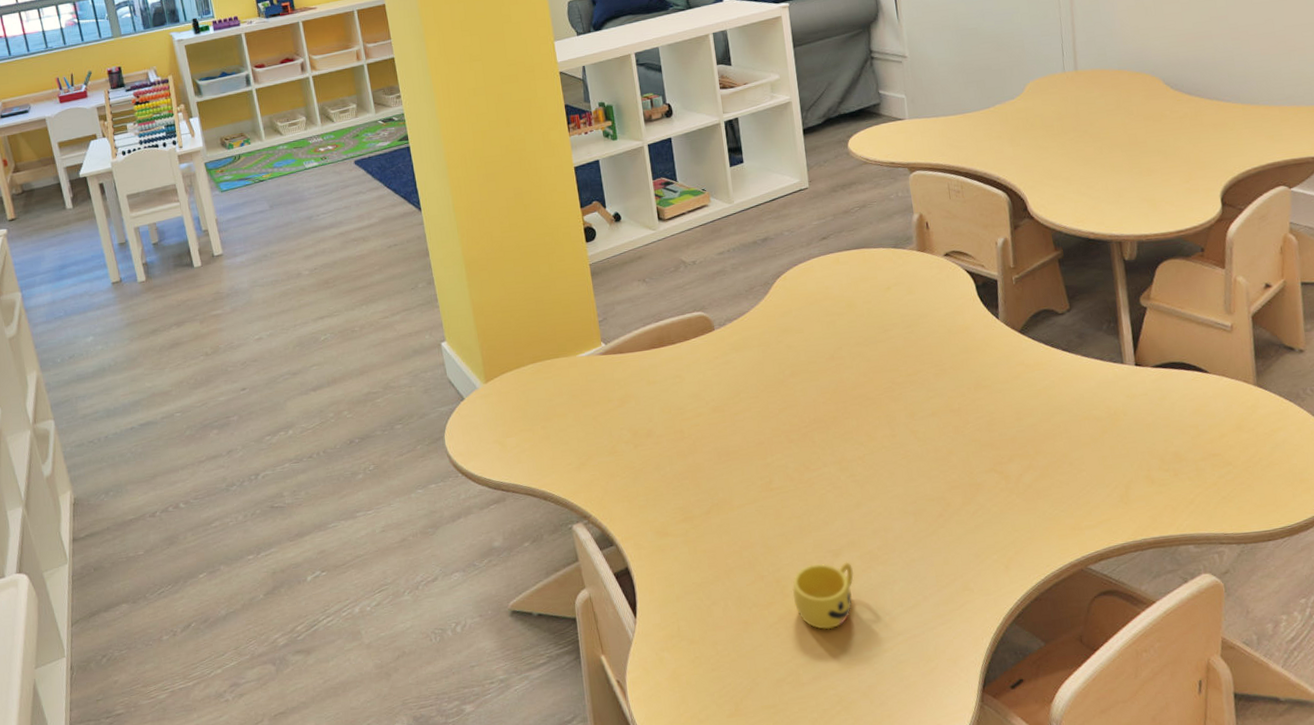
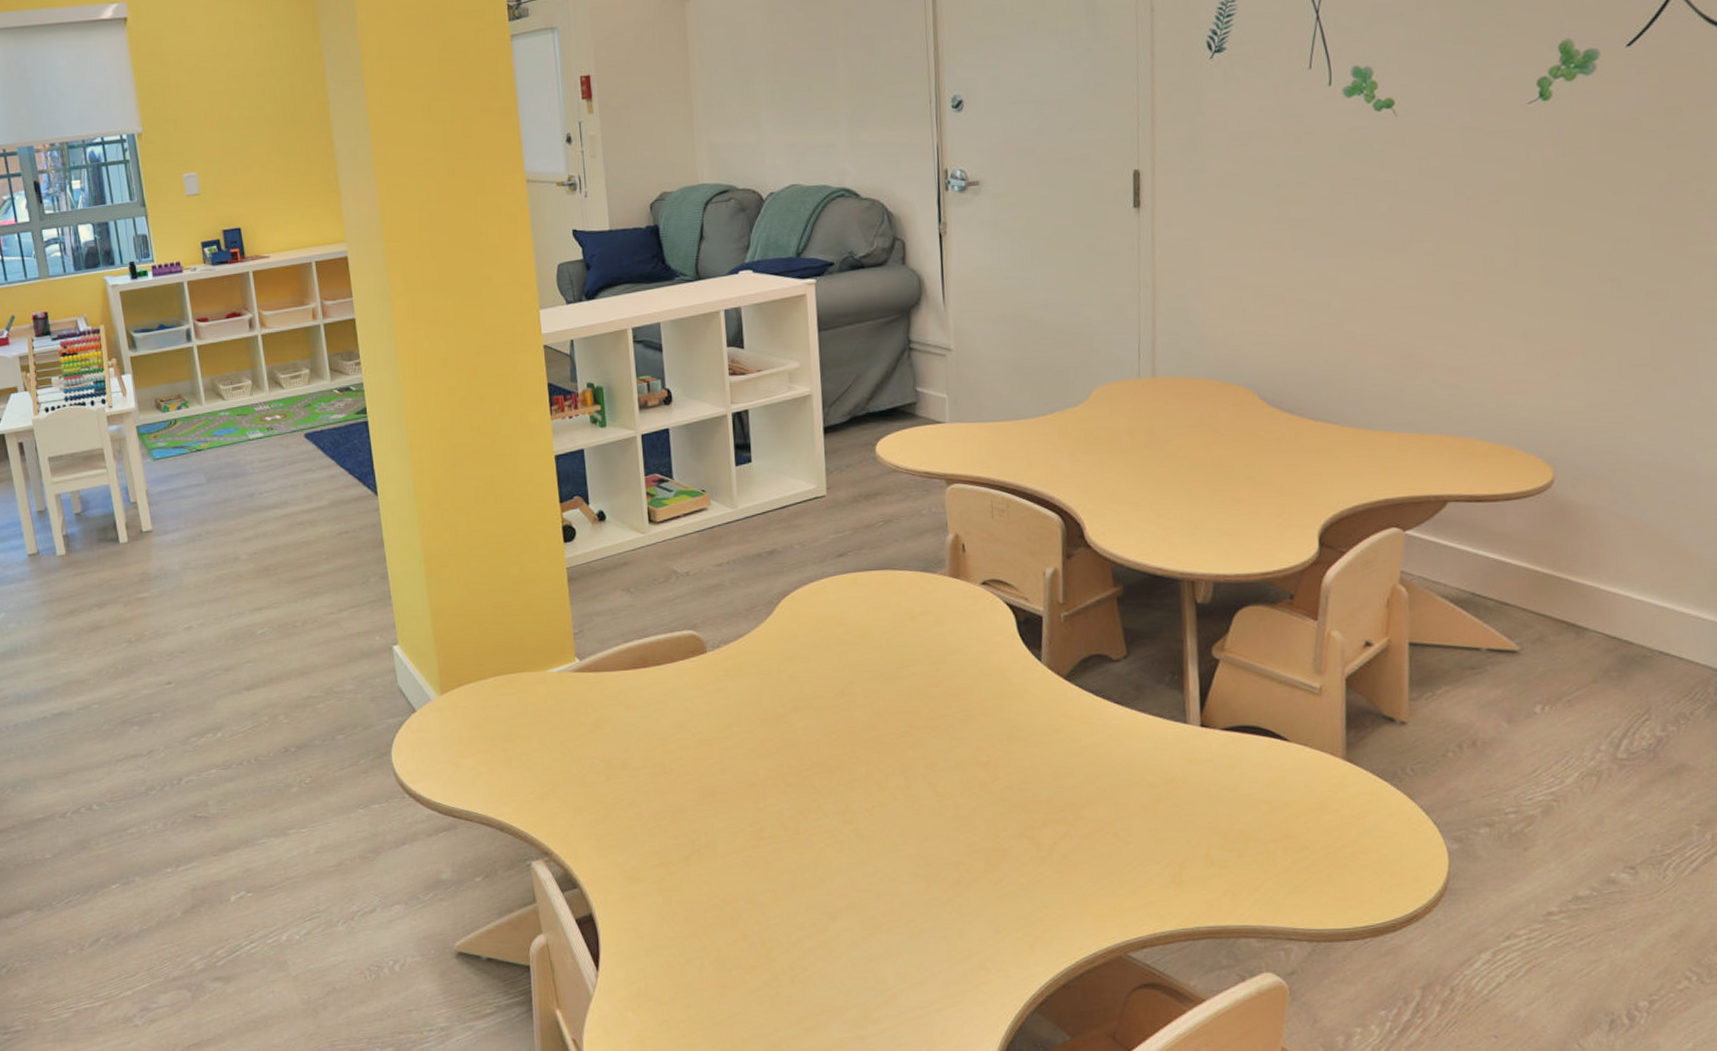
cup: present [793,562,854,630] -> none [779,926,852,1002]

